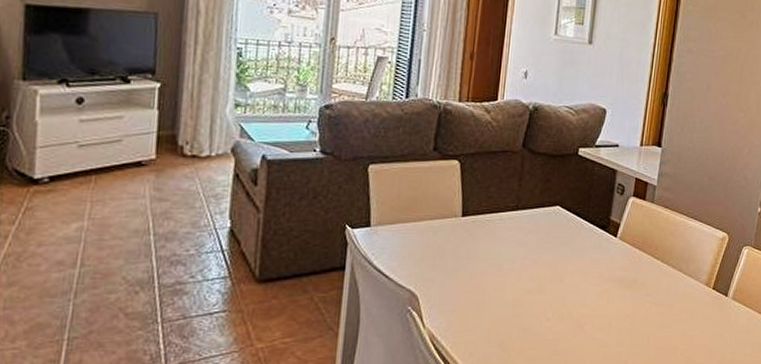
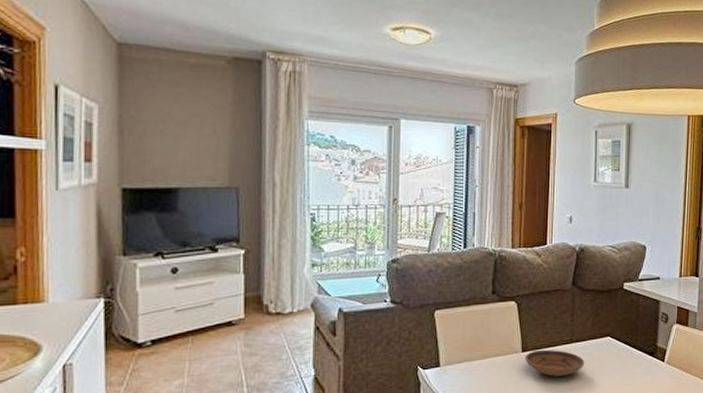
bowl: none [464,215,530,246] -> present [524,349,585,377]

